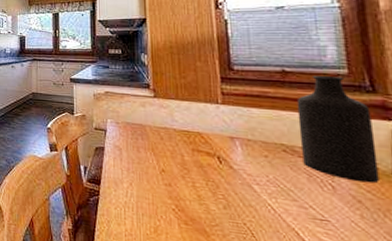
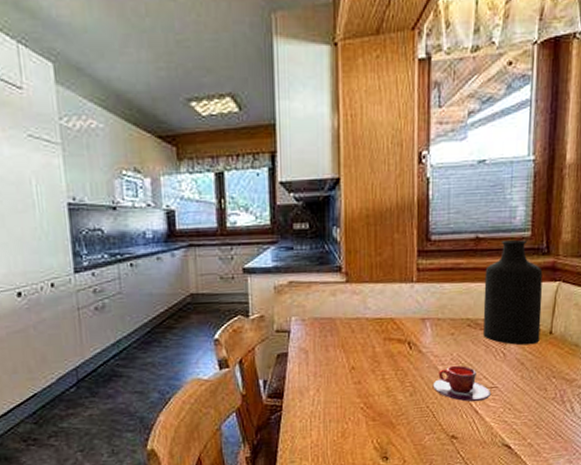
teacup: none [248,187,323,232] -> present [432,365,492,402]

